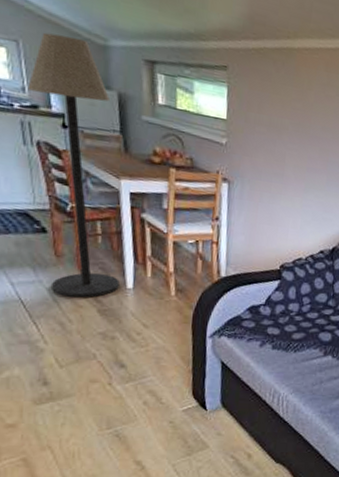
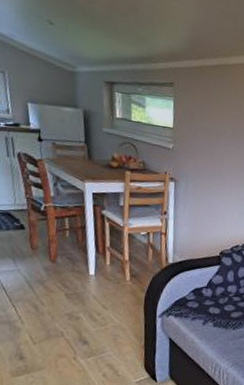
floor lamp: present [27,32,120,298] -> none [11,64,83,284]

